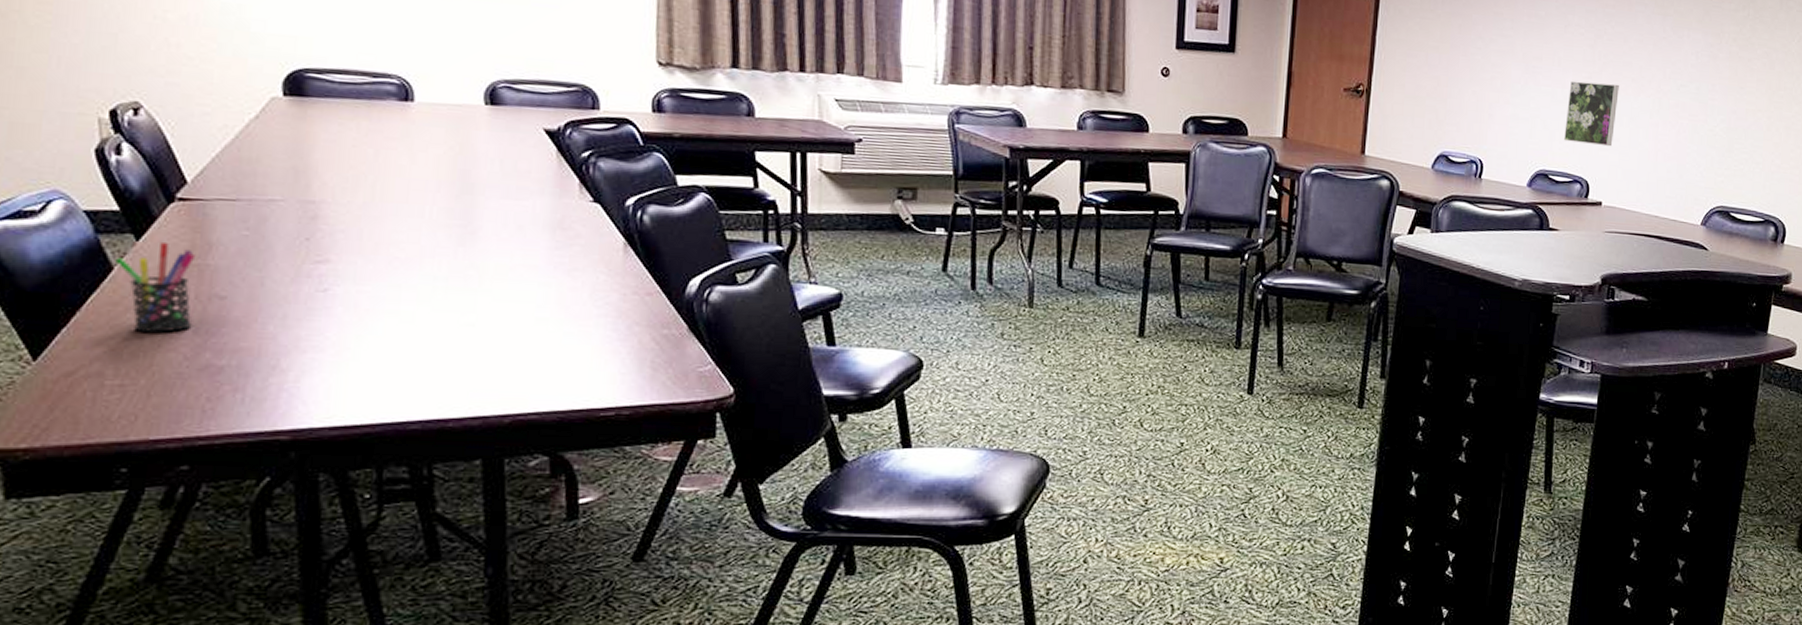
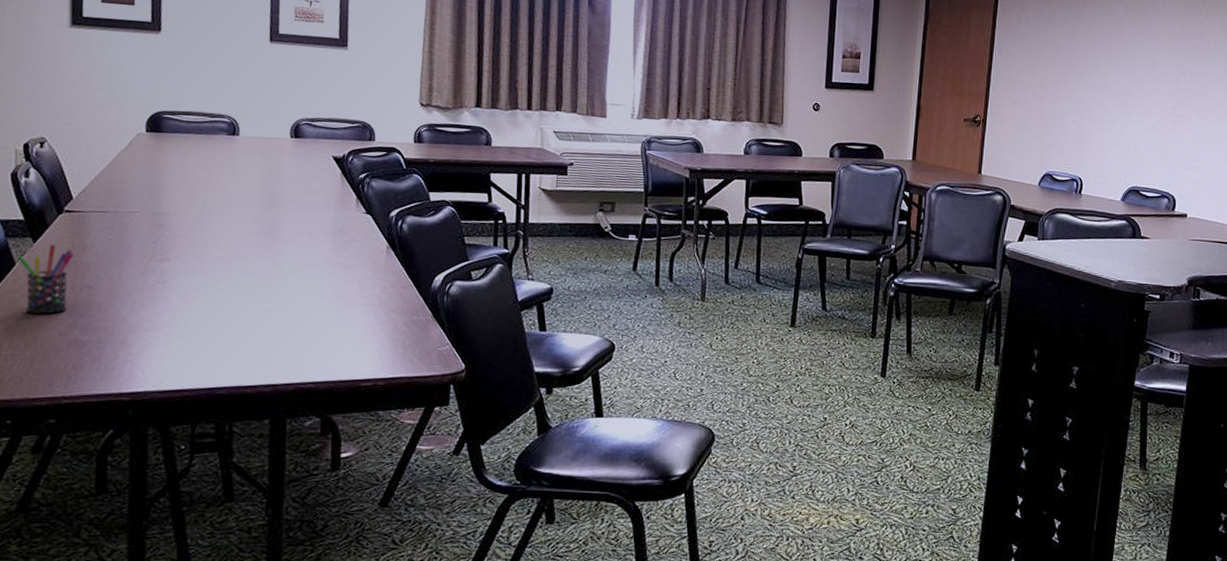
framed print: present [1564,80,1619,147] -> none [1153,111,1200,167]

